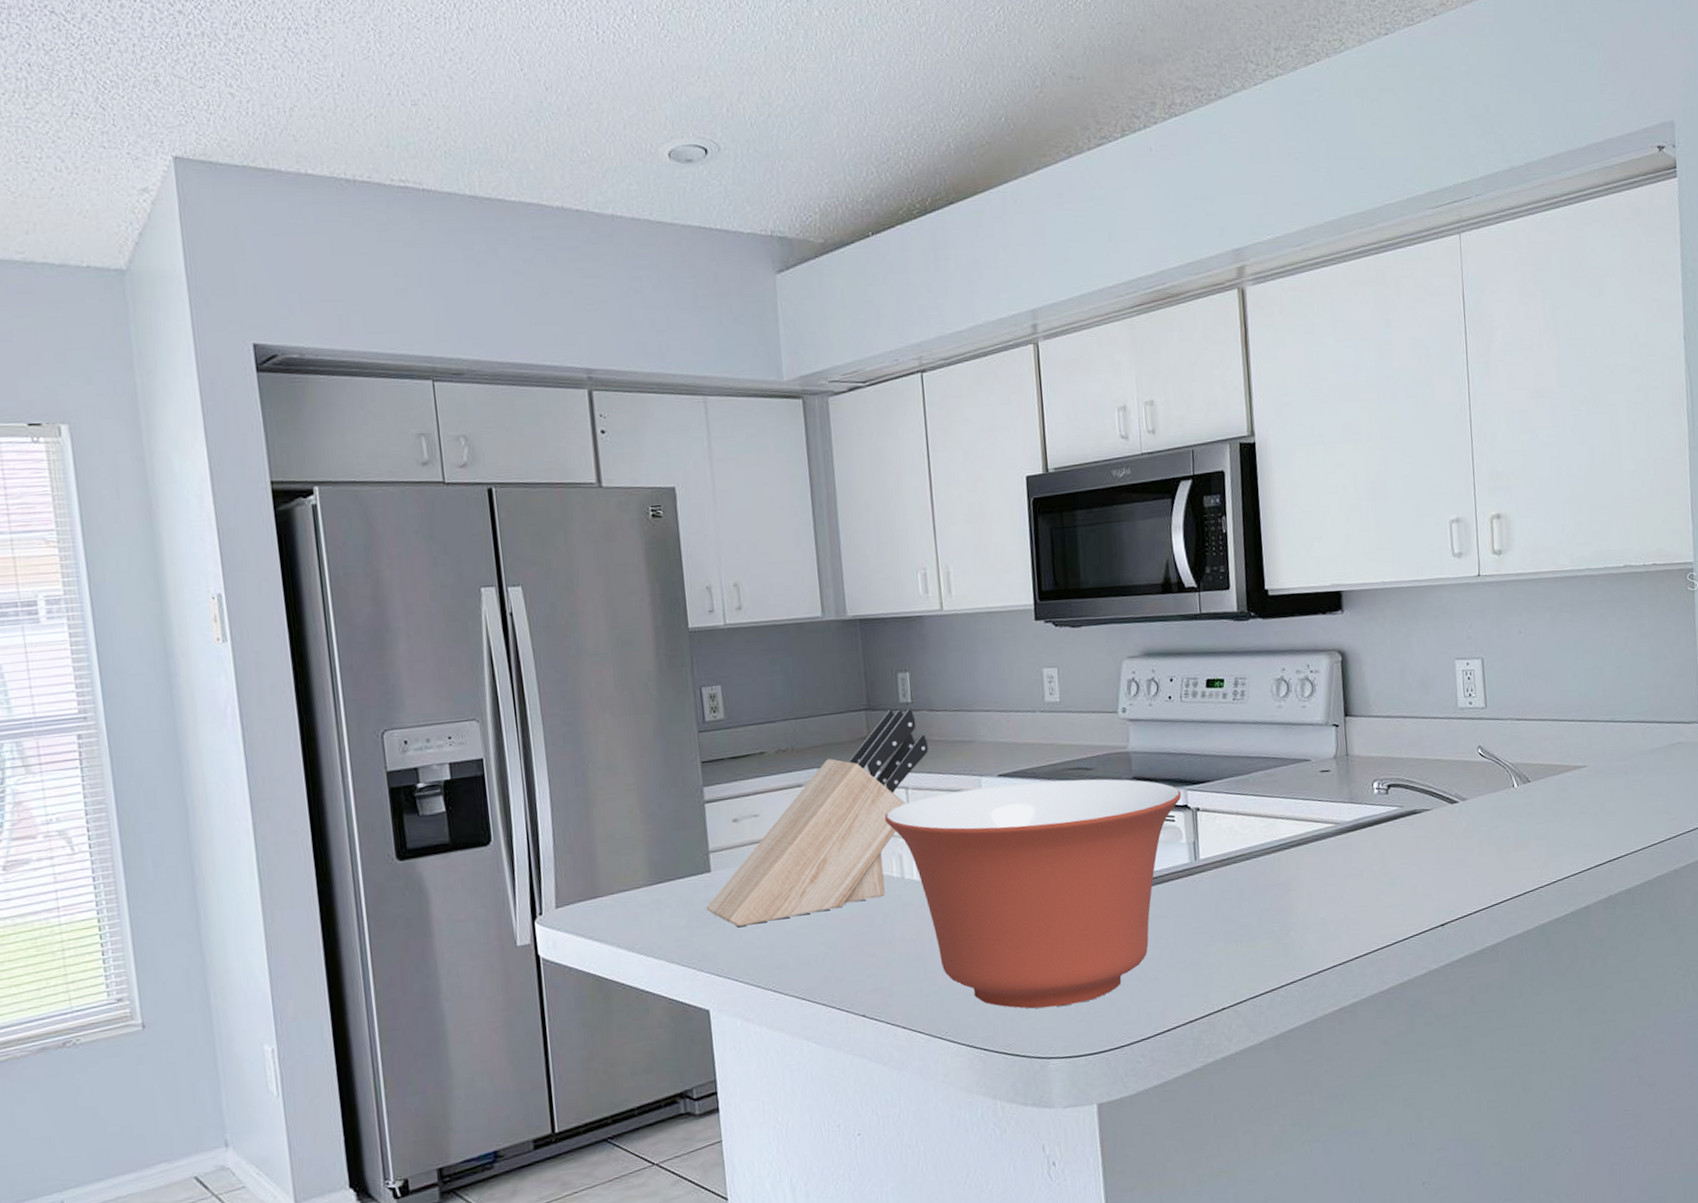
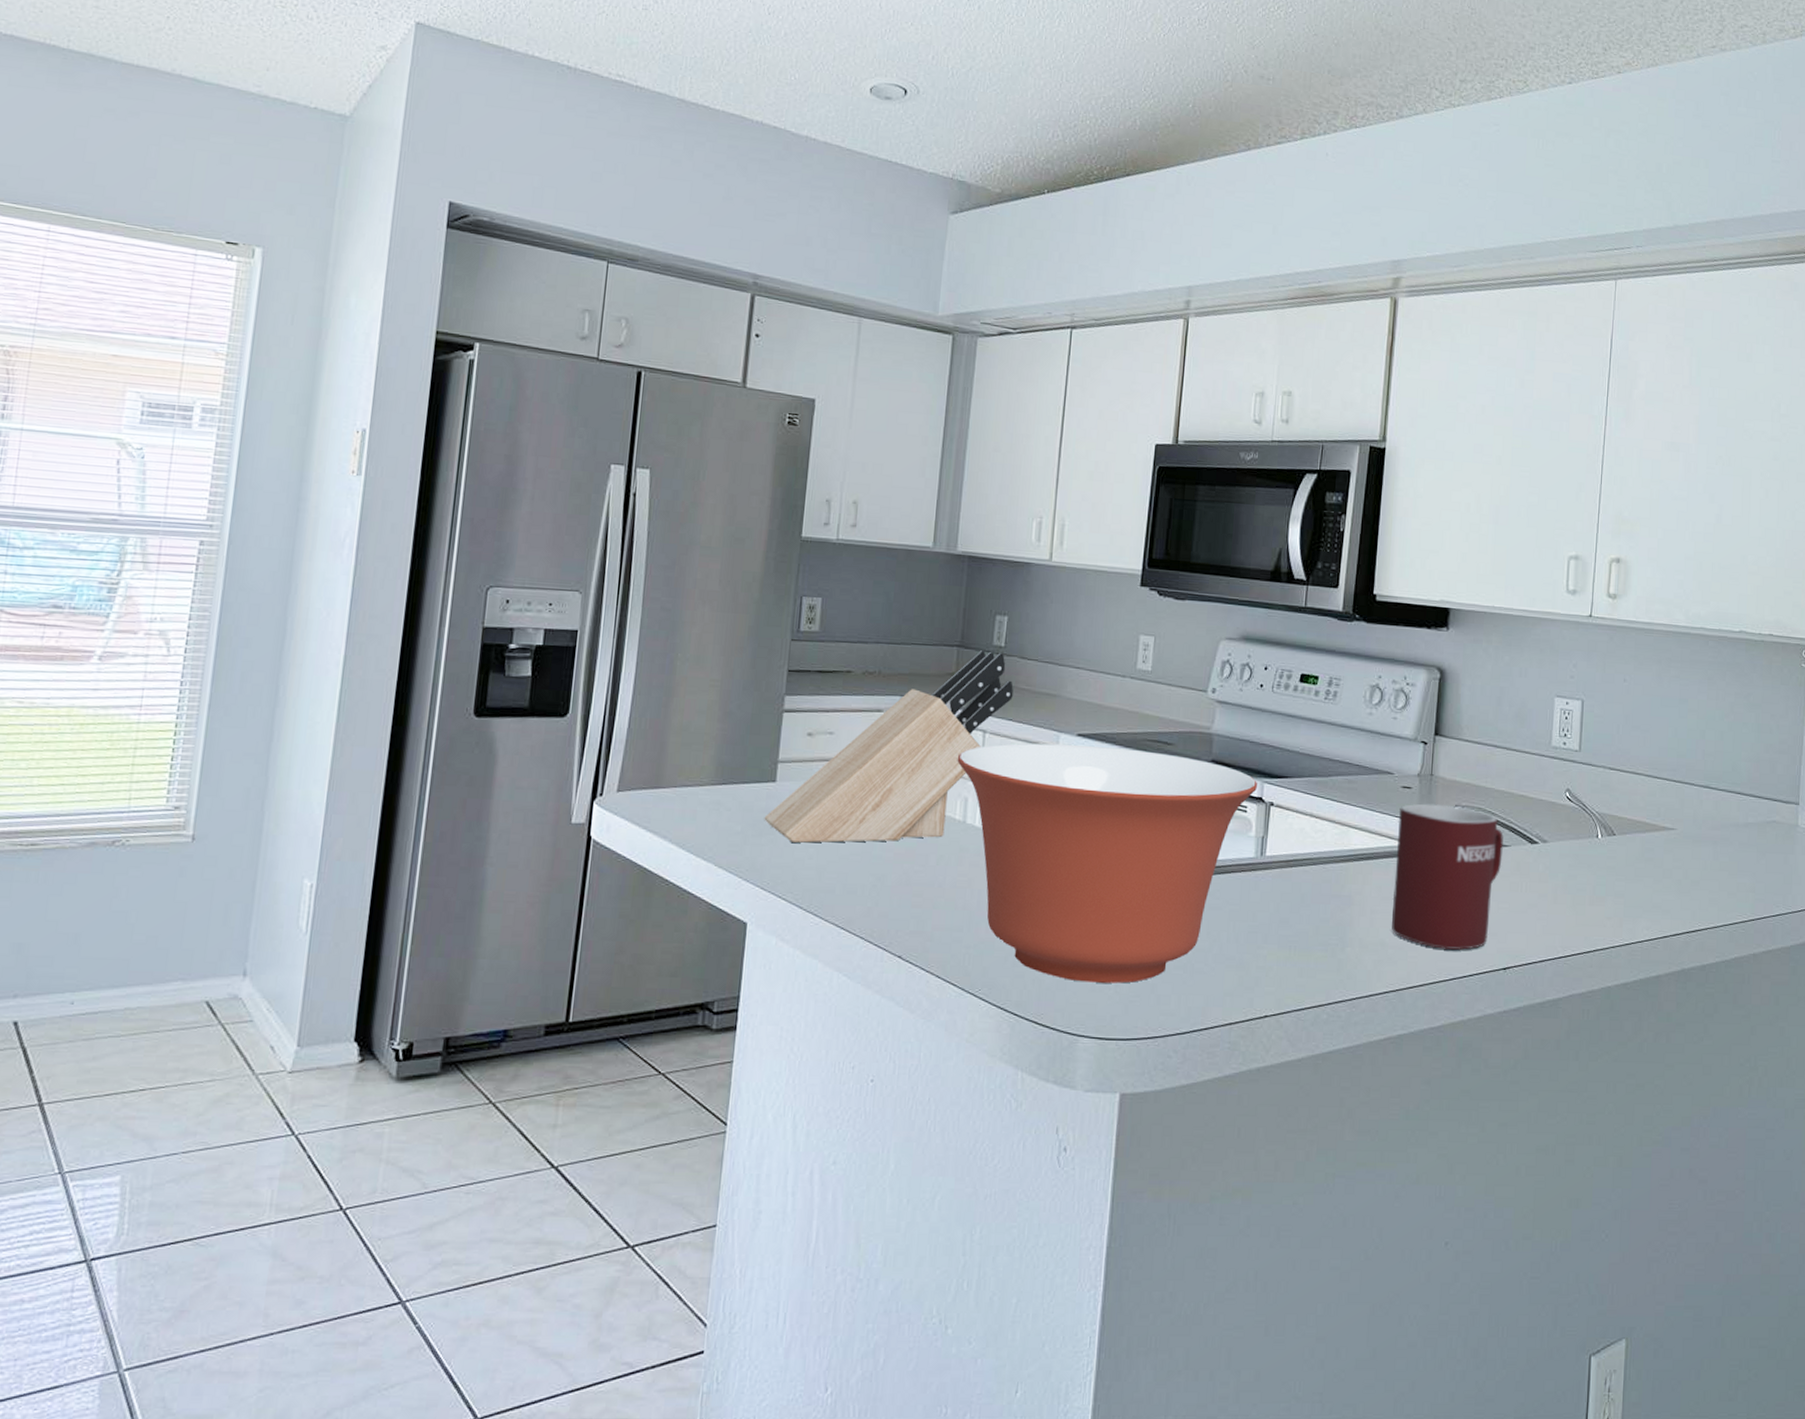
mug: none [1320,781,1426,918] -> present [1392,803,1503,950]

